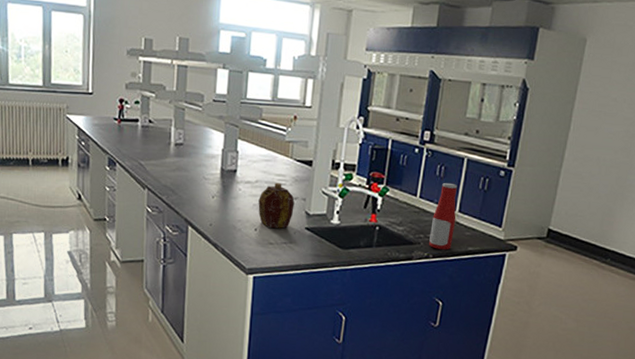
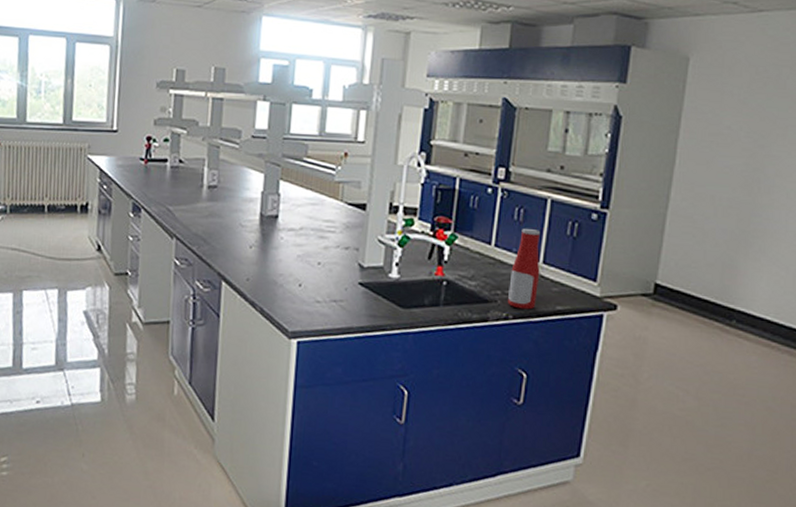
flask: present [258,183,295,229] -> none [303,230,346,284]

